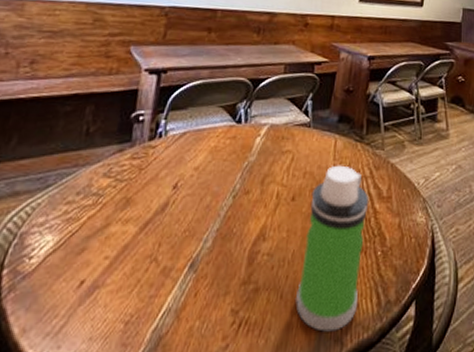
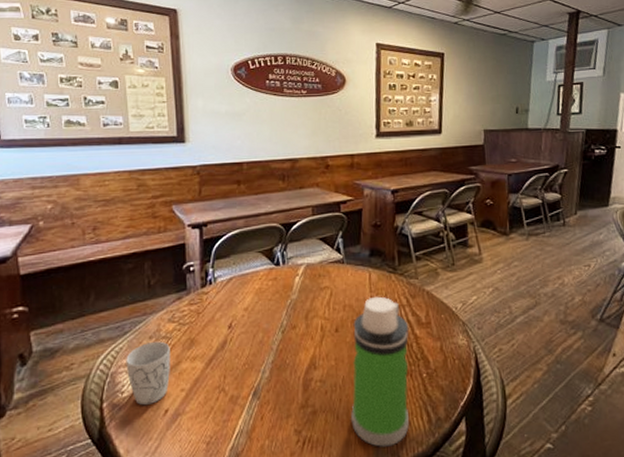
mug: none [41,198,100,273] -> present [126,341,170,405]

